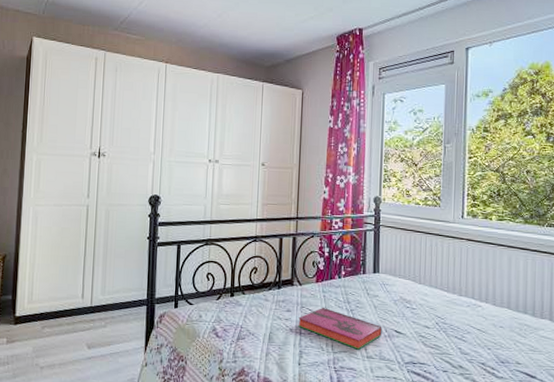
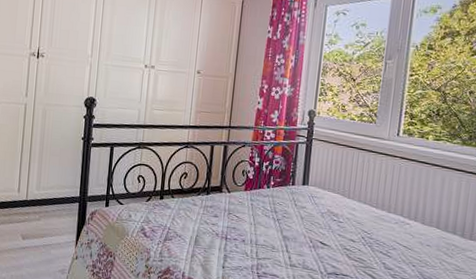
hardback book: present [298,308,382,350] -> none [224,215,307,258]

